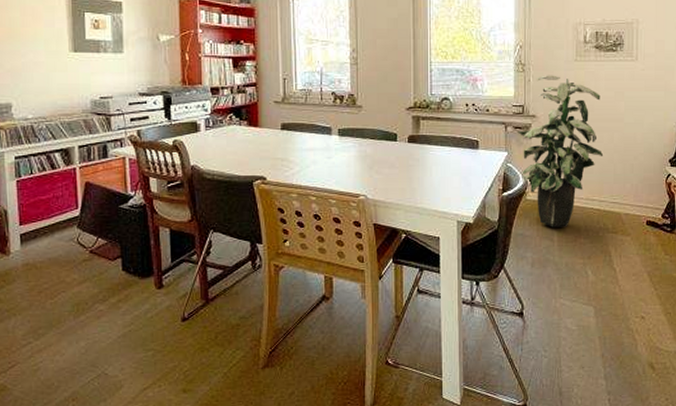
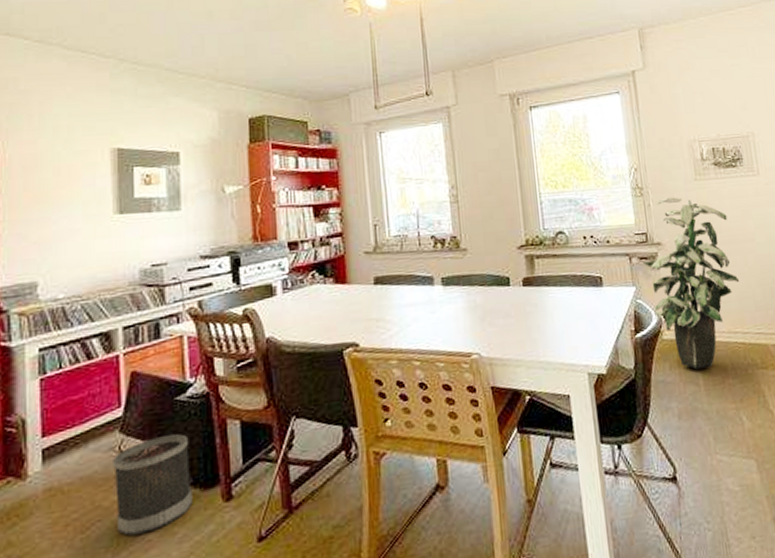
wastebasket: none [73,234,133,305] -> present [113,434,193,536]

